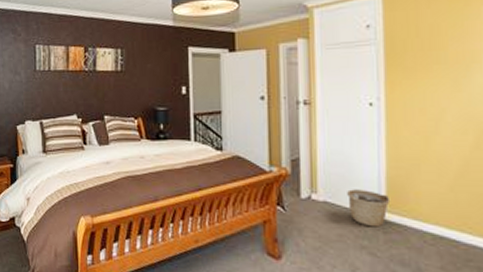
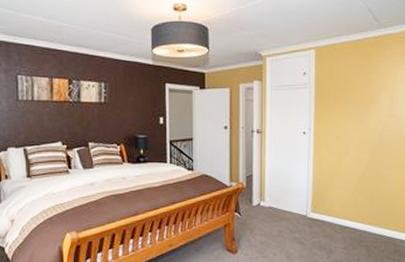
basket: present [347,189,391,228] -> none [286,196,315,224]

